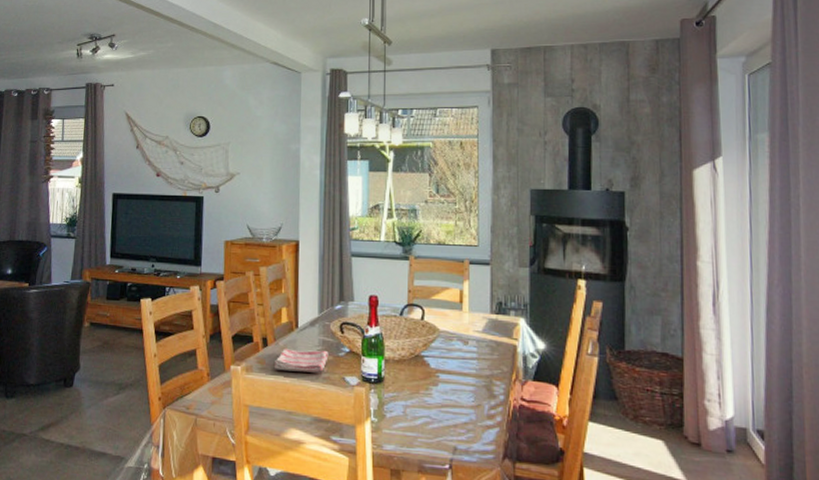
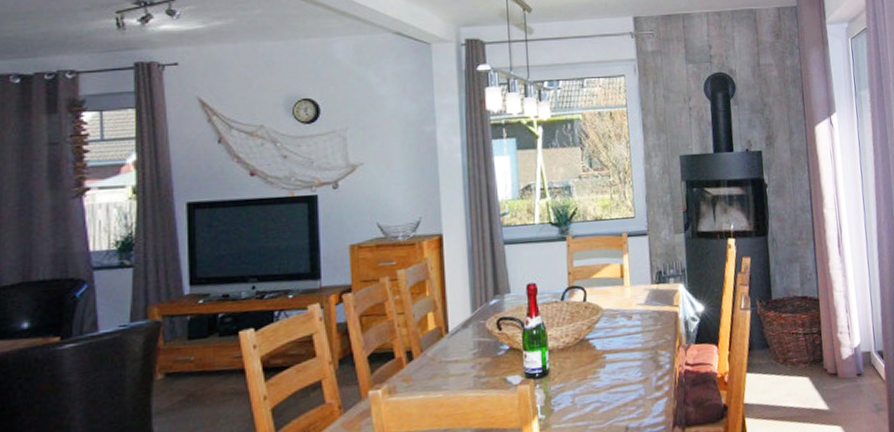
dish towel: present [275,349,329,373] -> none [423,353,486,386]

